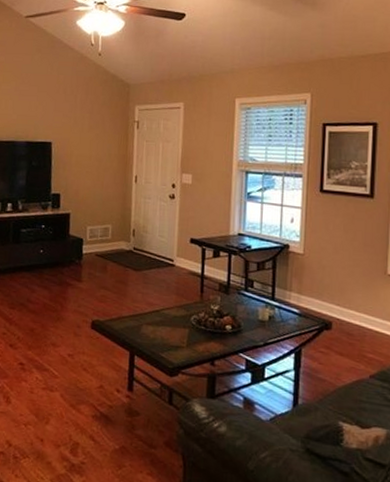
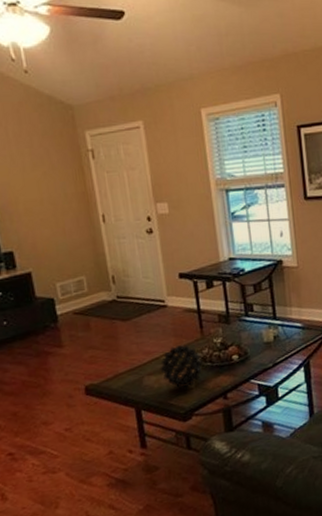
decorative ball: none [158,303,198,344] -> present [160,344,204,388]

